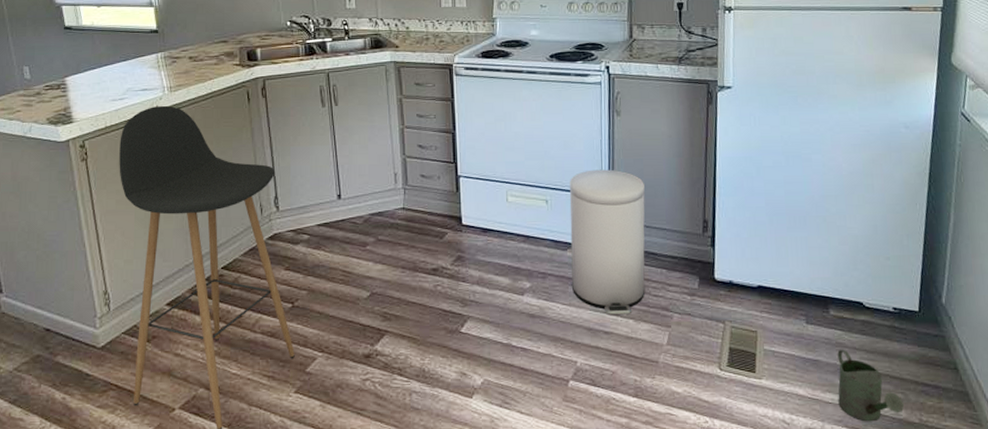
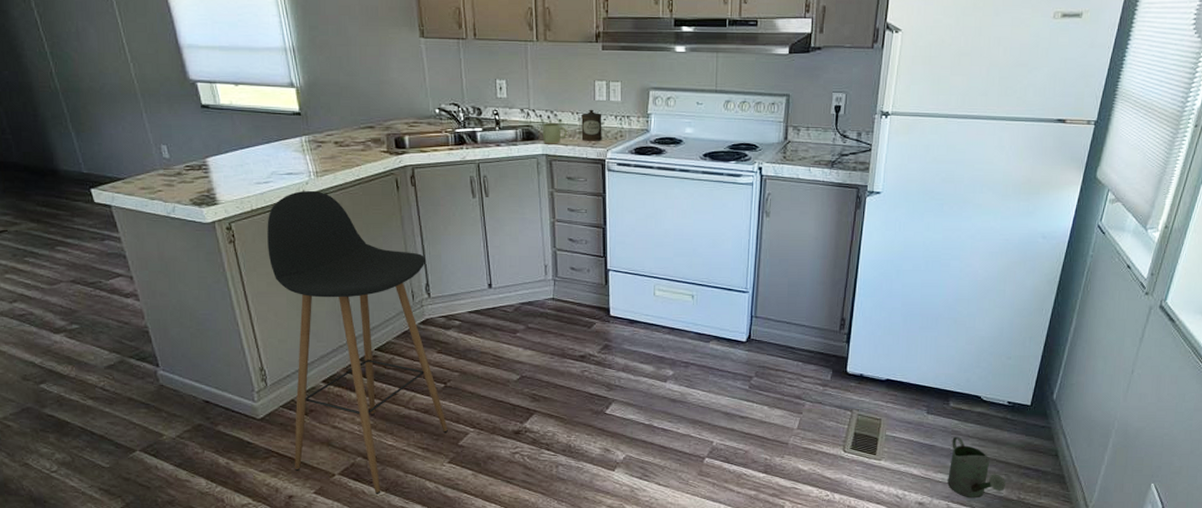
mug: none [390,31,414,51] -> present [542,123,567,144]
canister: none [428,16,449,47] -> present [581,109,602,141]
pedal bin: present [569,169,646,315] -> none [712,268,788,401]

